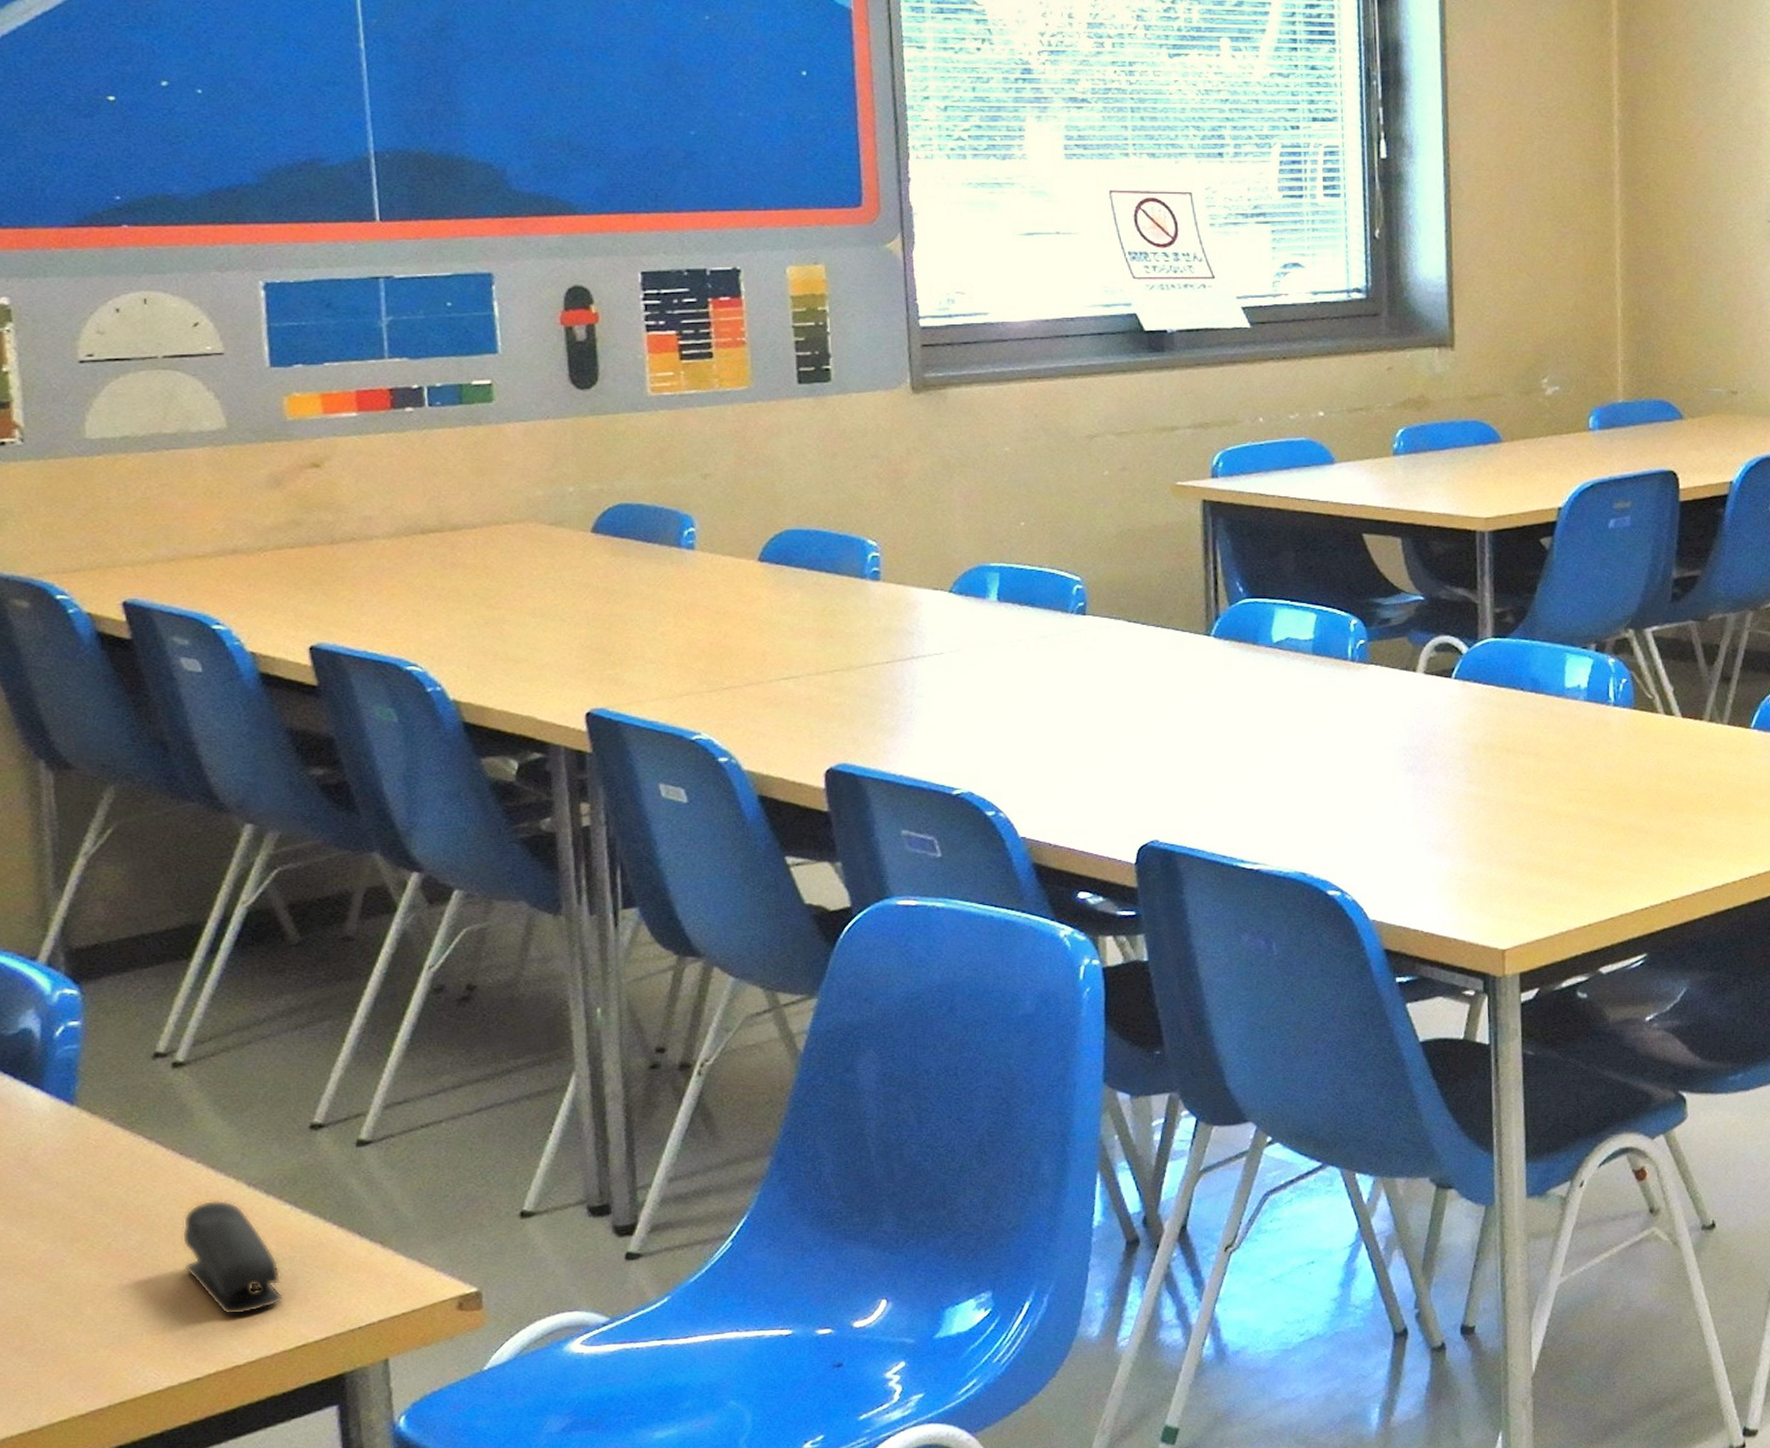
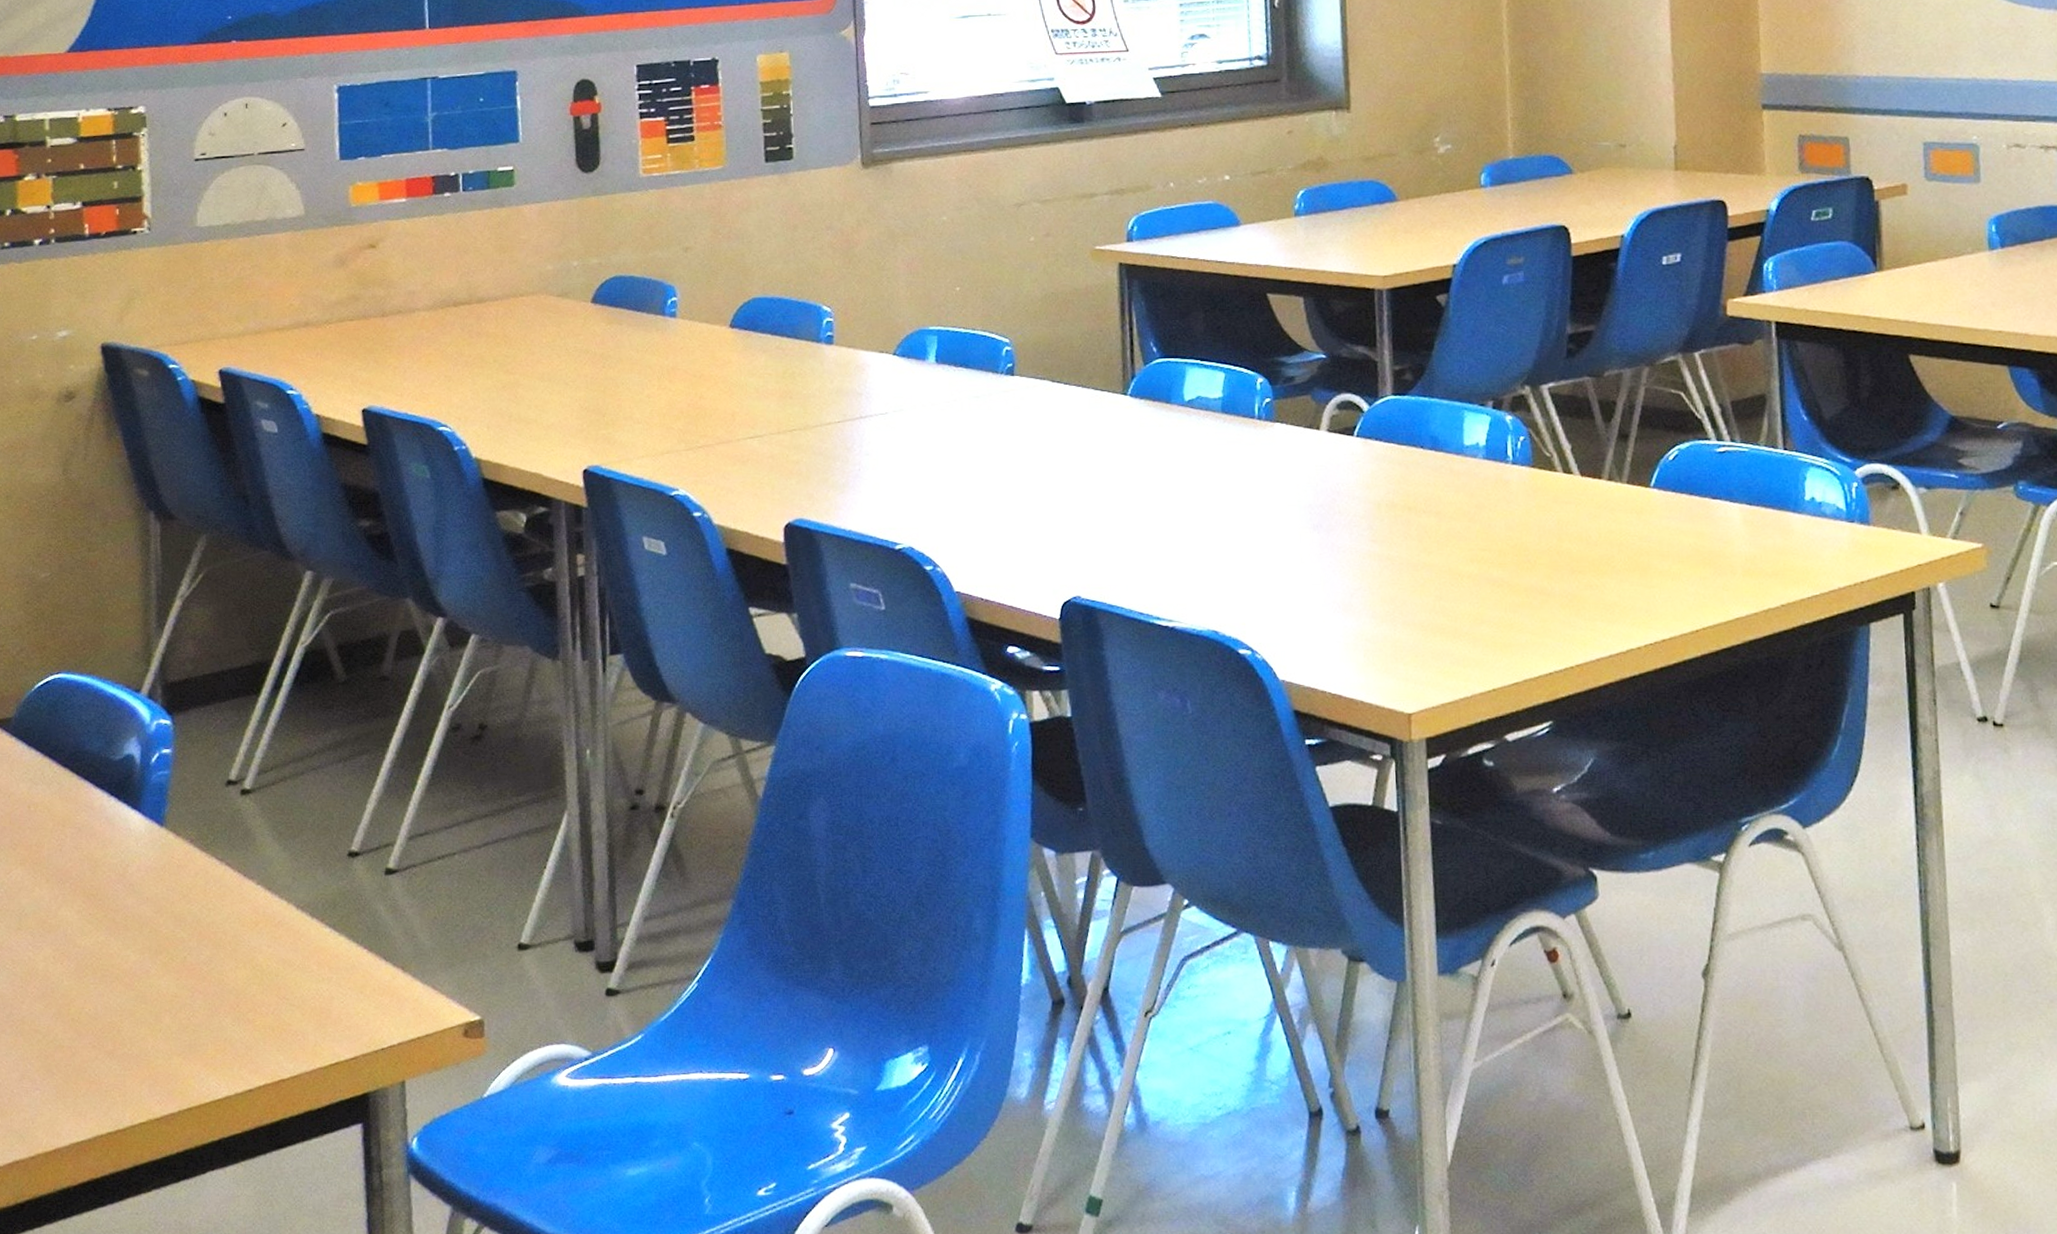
stapler: present [181,1200,284,1316] -> none [242,920,322,1031]

